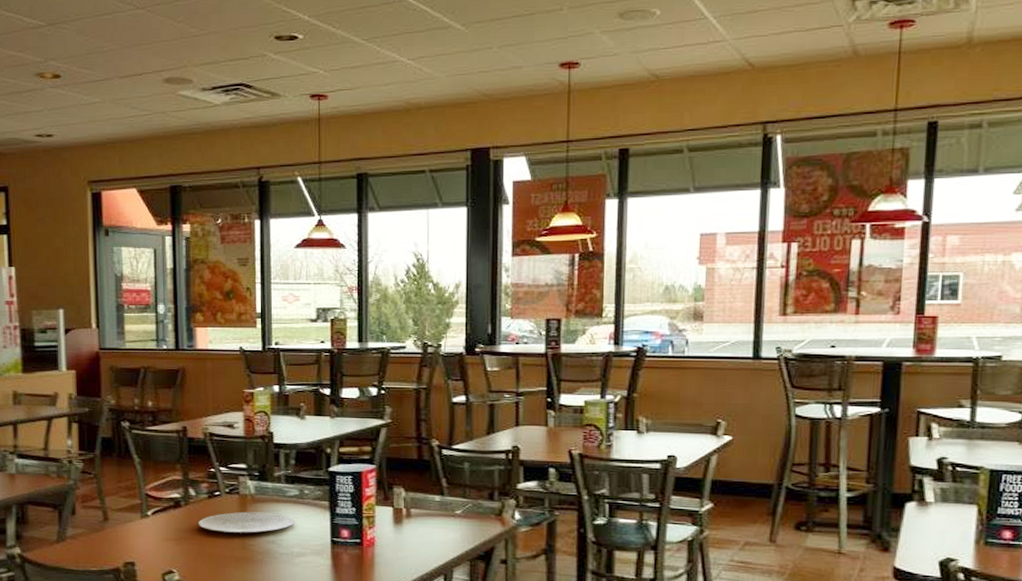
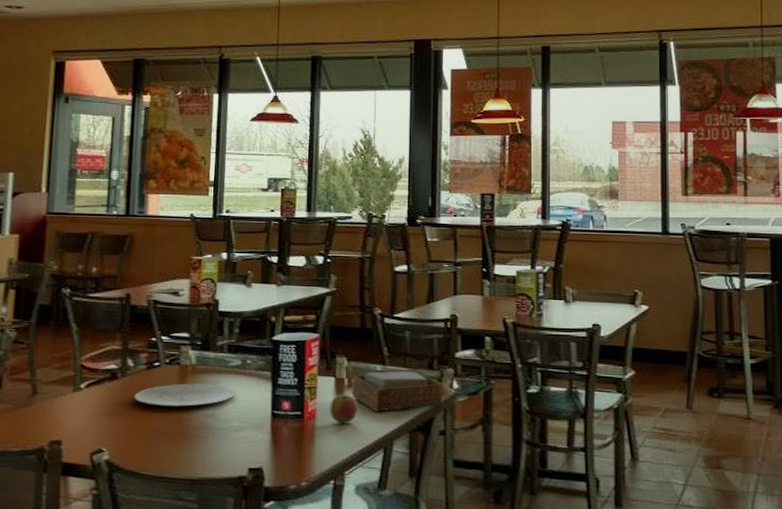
apple: none [388,519,417,552] -> present [330,390,358,424]
napkin holder: none [410,502,504,541] -> present [351,371,443,412]

